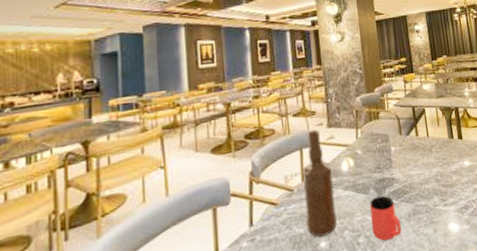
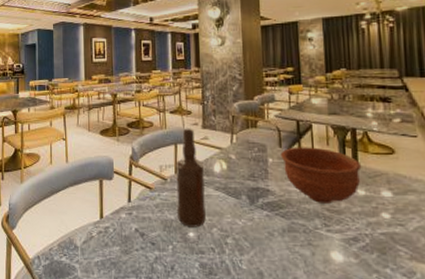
cup: present [370,195,402,241] -> none [241,204,274,249]
bowl: none [401,129,465,181] -> present [280,147,362,204]

